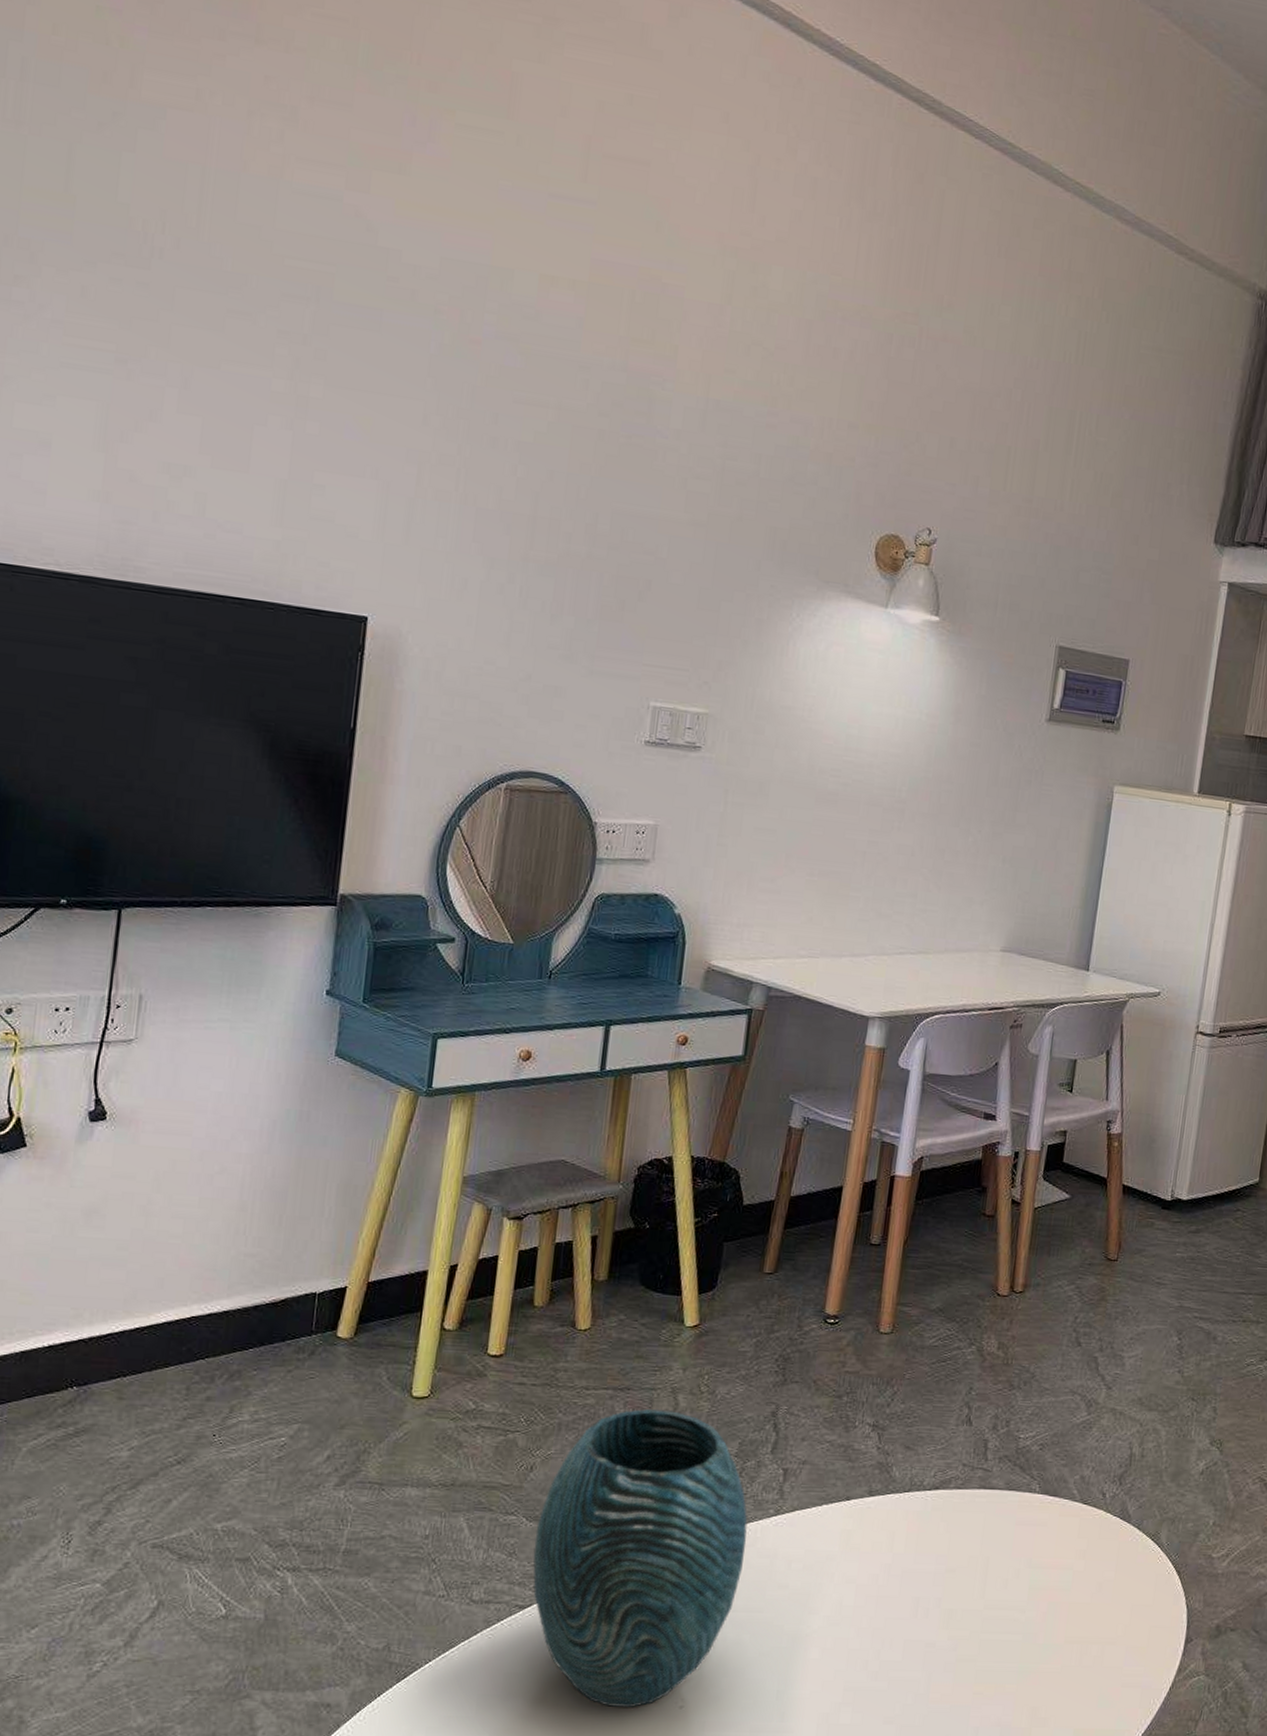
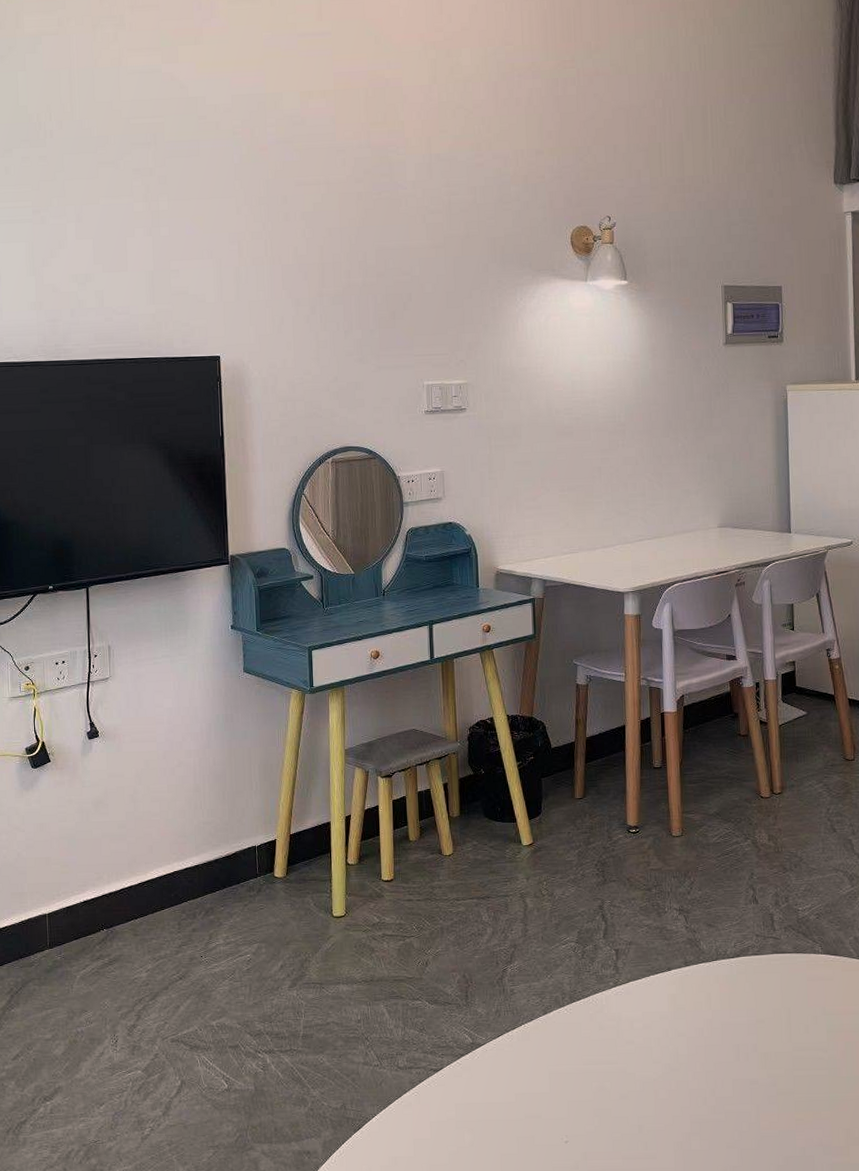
vase: present [533,1409,748,1707] -> none [437,911,596,1144]

